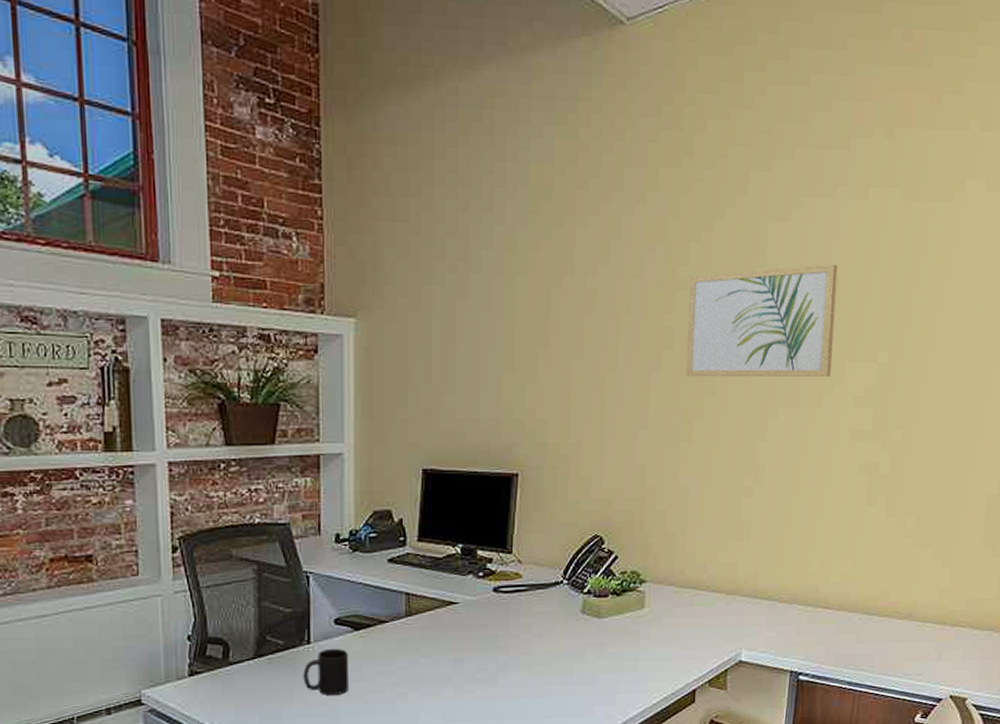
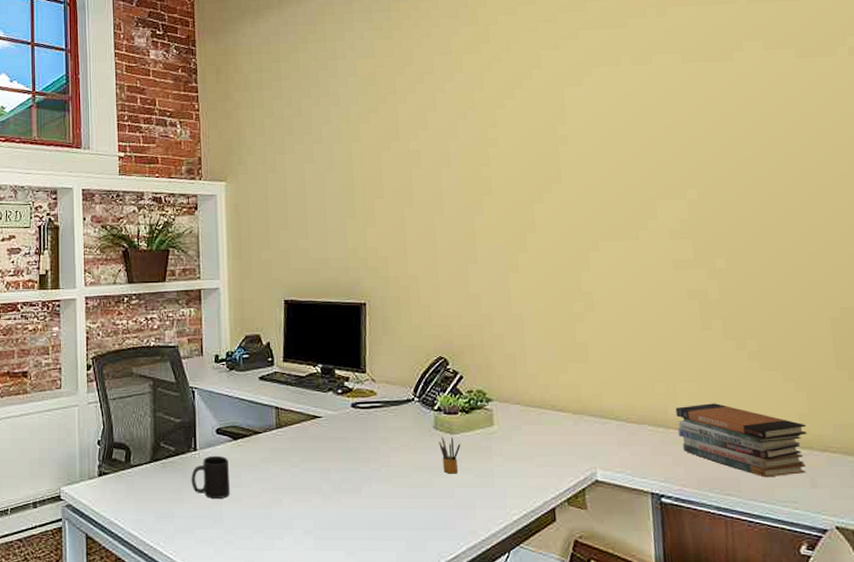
pencil box: none [585,620,608,660] -> present [439,436,461,474]
wall art: present [685,264,838,378] -> none [499,118,643,218]
book stack: none [825,581,944,653] -> present [675,403,808,478]

